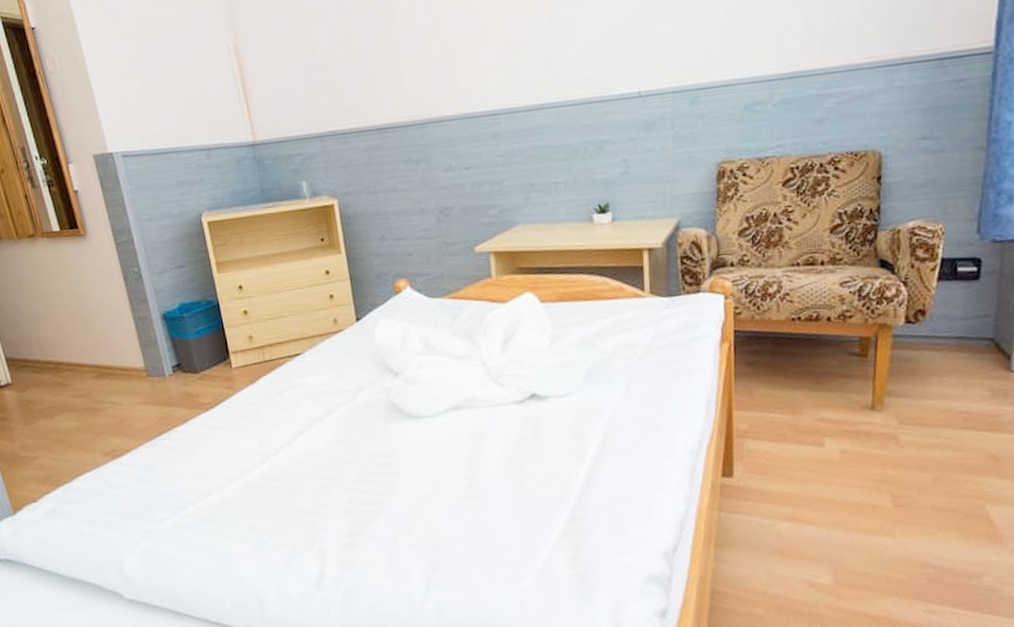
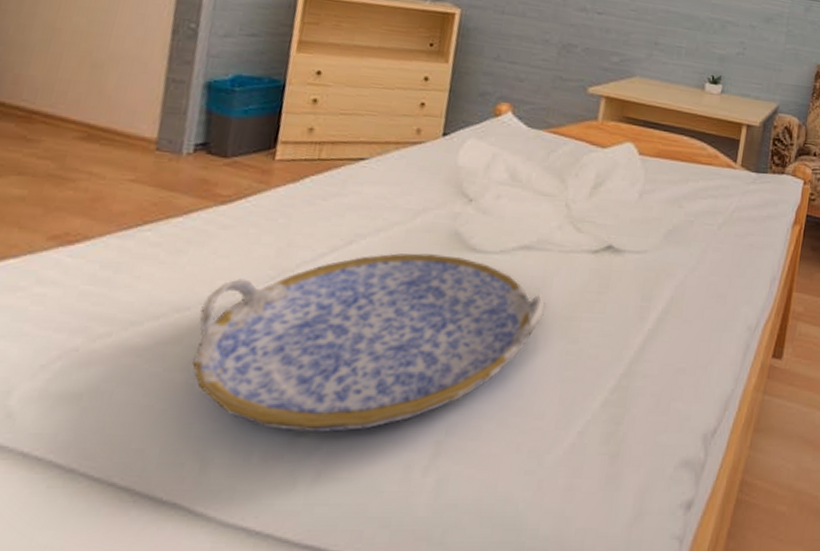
serving tray: none [220,424,488,576] -> present [192,253,546,432]

